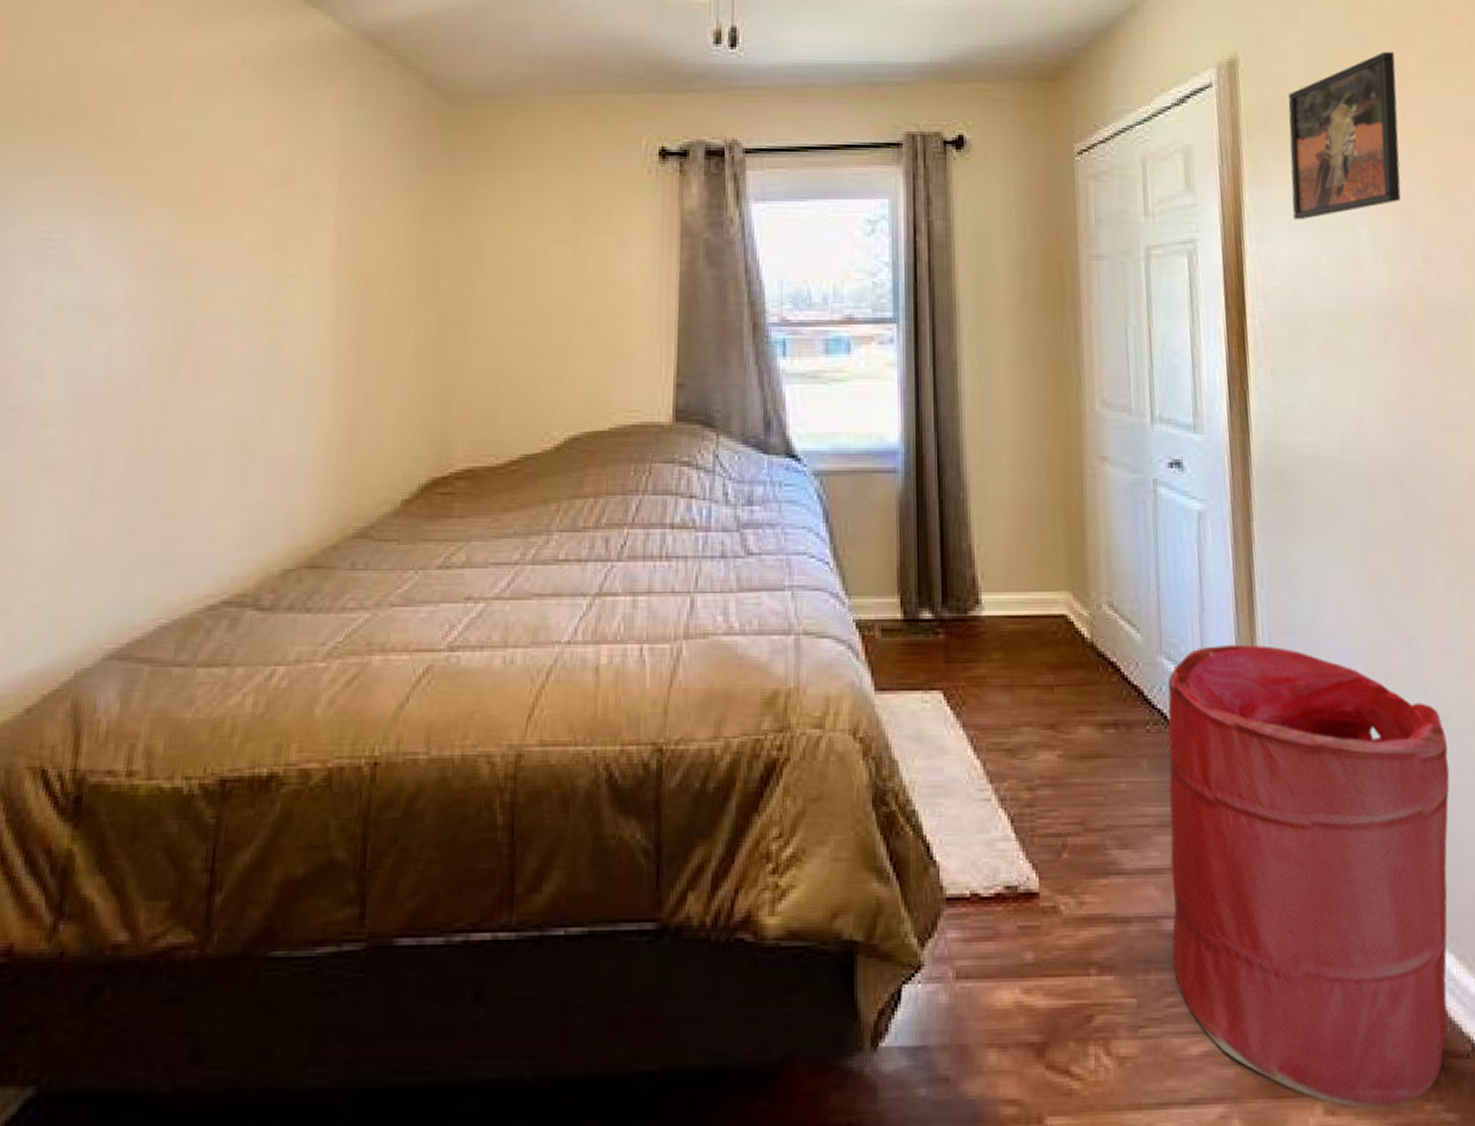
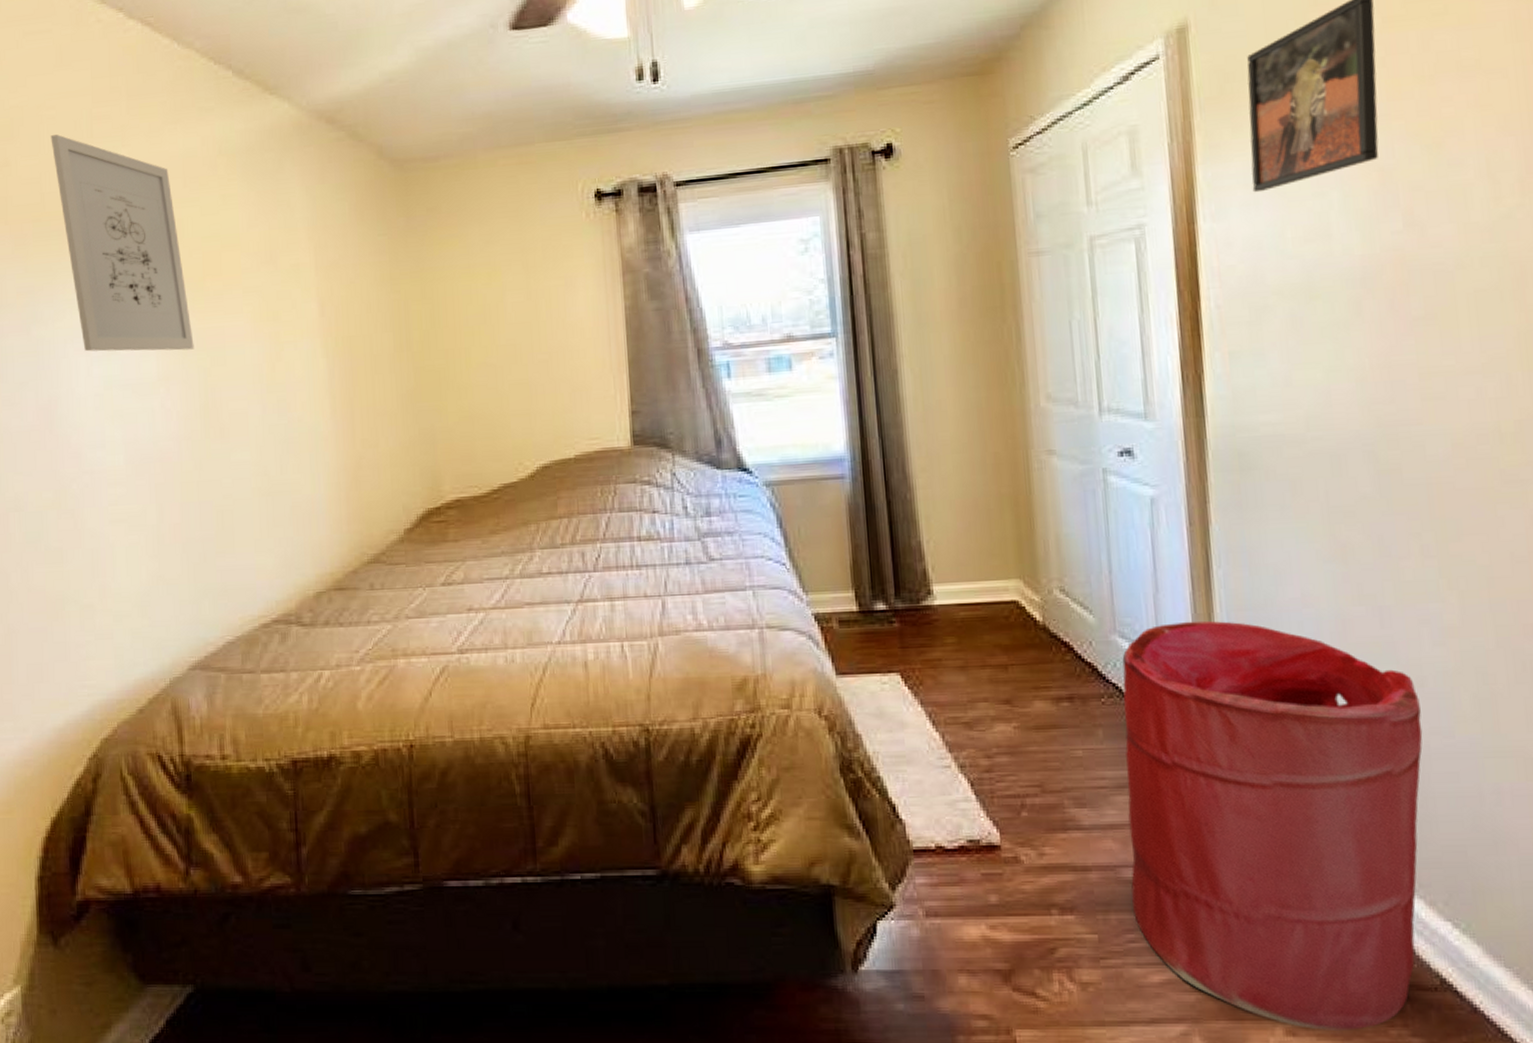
wall art: none [36,19,179,274] -> present [50,134,194,352]

